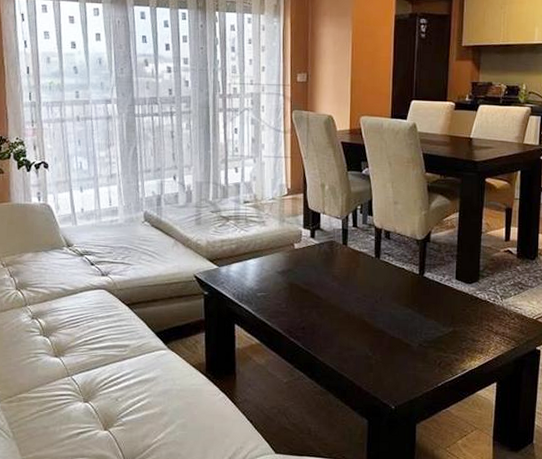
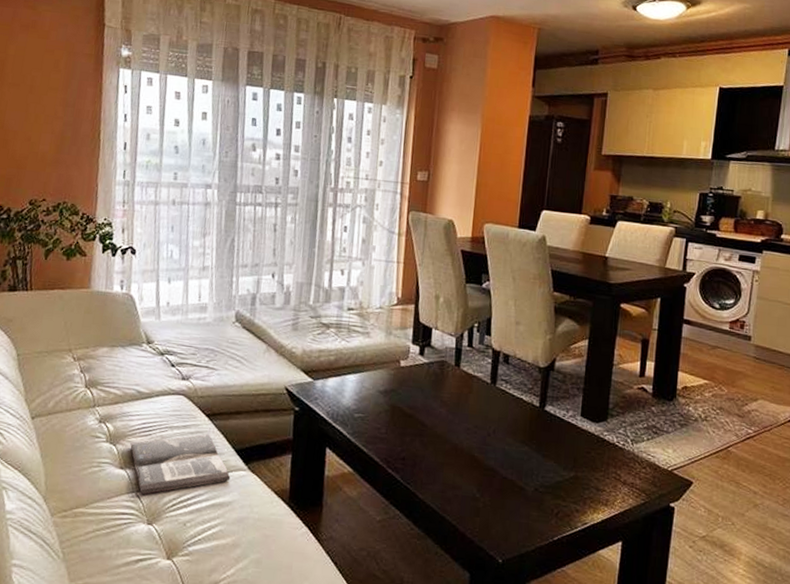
magazine: none [61,320,153,378] -> present [130,433,231,495]

